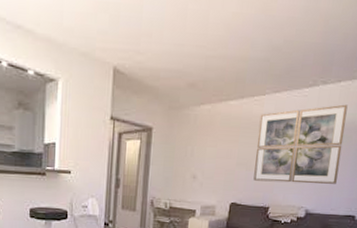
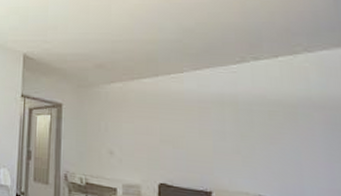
wall art: present [253,104,348,184] -> none [181,79,305,170]

